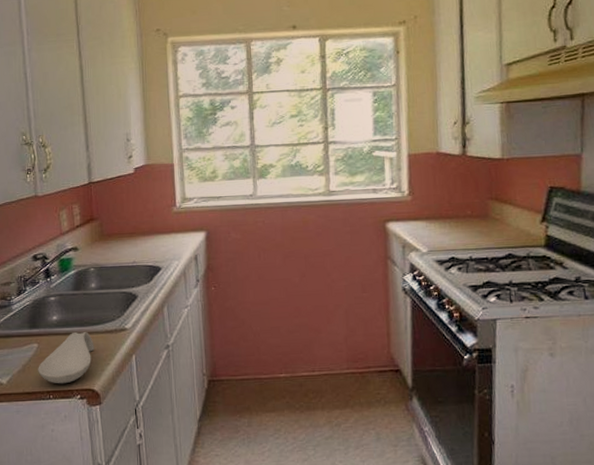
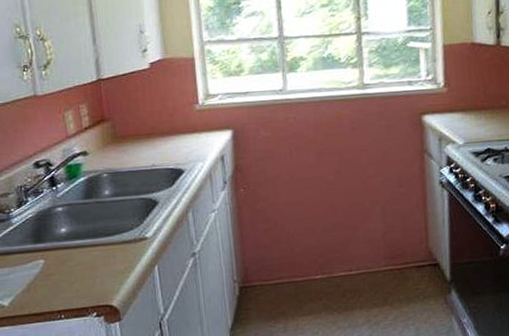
spoon rest: present [38,332,95,384] -> none [45,244,111,302]

